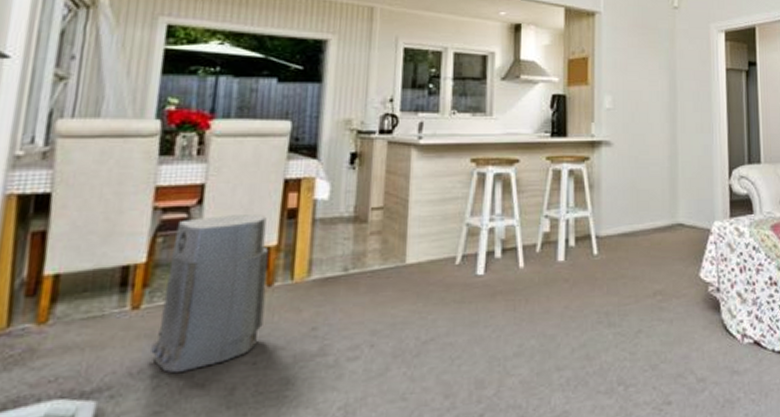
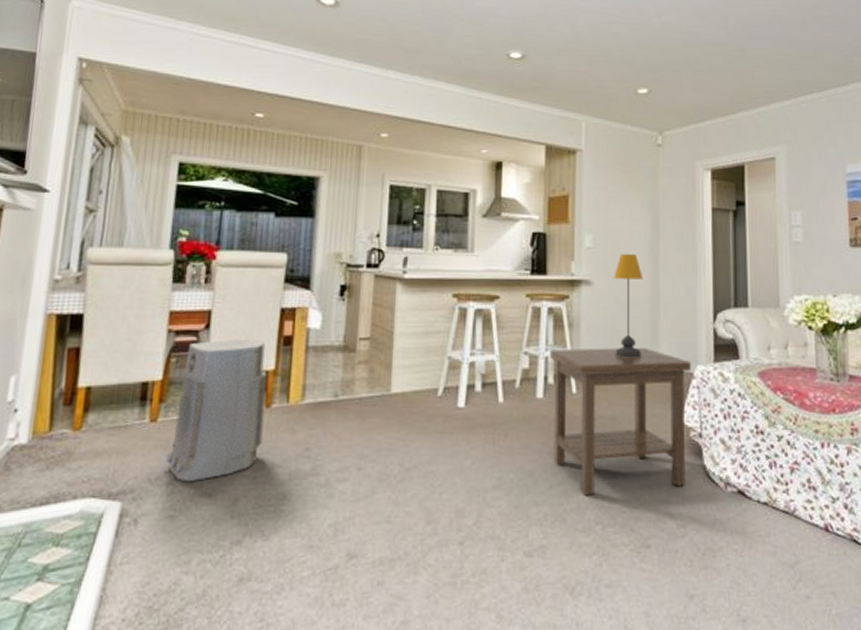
side table: none [570,206,708,357] -> present [549,347,691,495]
table lamp: none [633,115,662,216] -> present [614,254,644,357]

